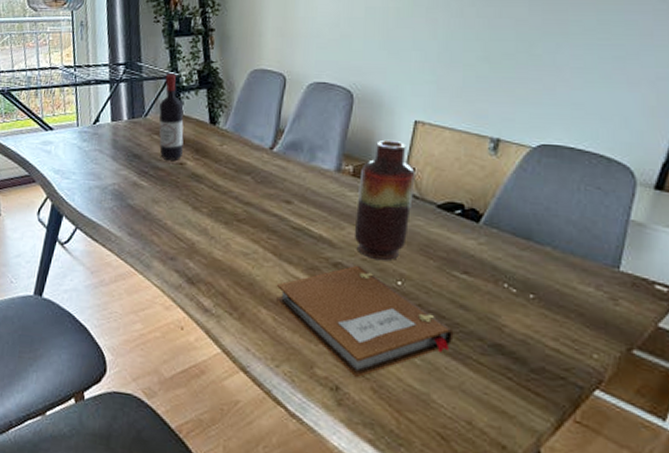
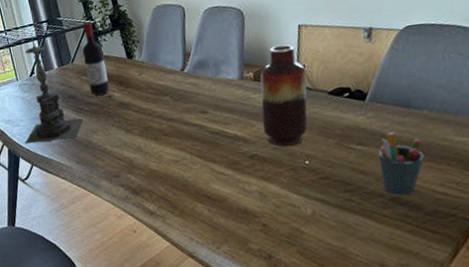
candle holder: none [72,75,146,205] -> present [24,34,84,144]
notebook: present [276,265,454,378] -> none [207,154,359,246]
pen holder: none [486,265,539,345] -> present [379,132,425,196]

